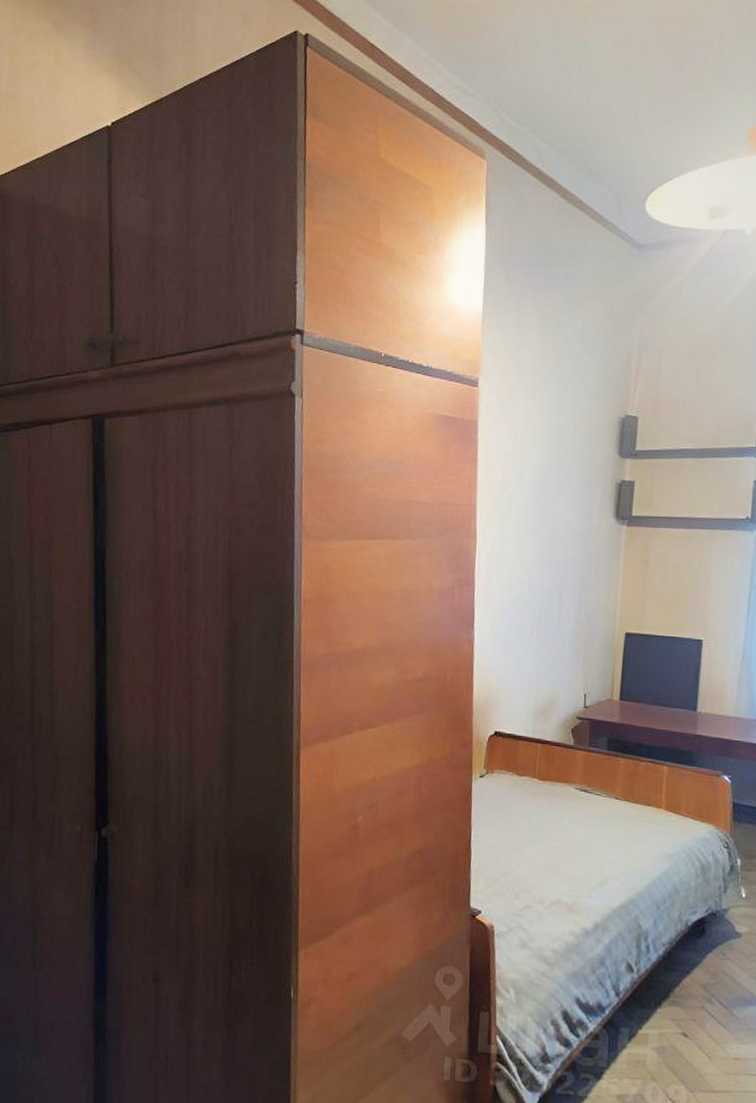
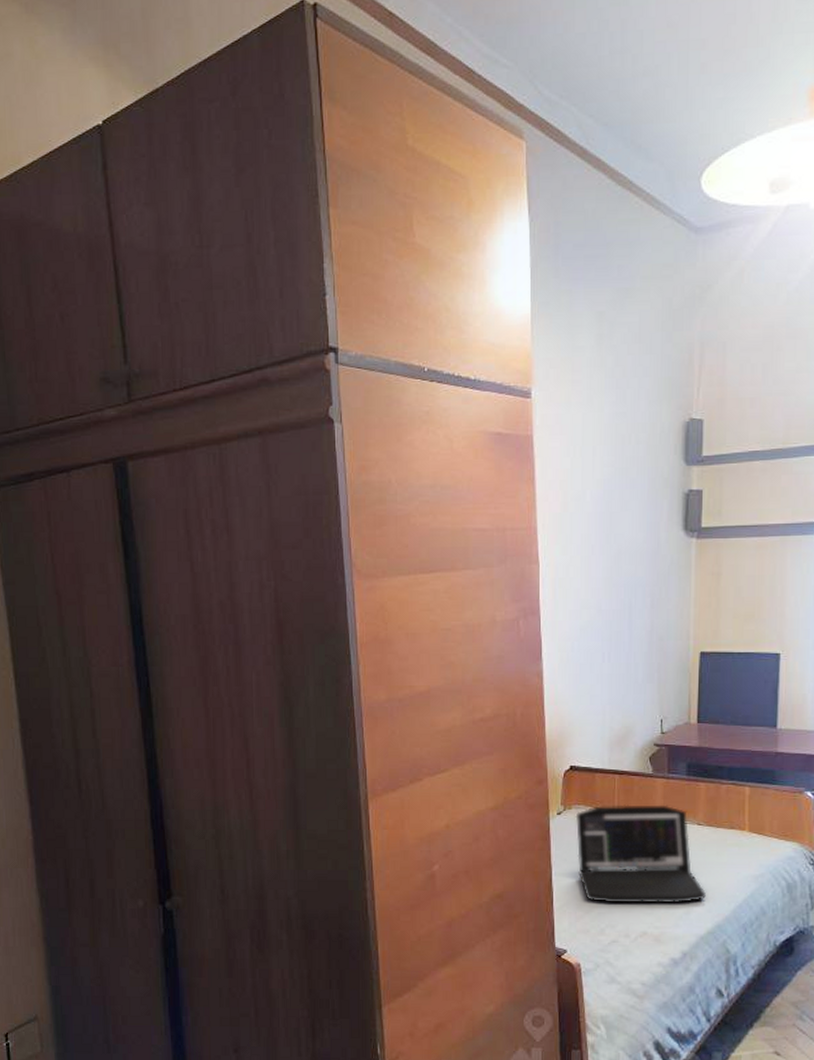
laptop: none [497,772,621,875] -> present [575,805,706,904]

